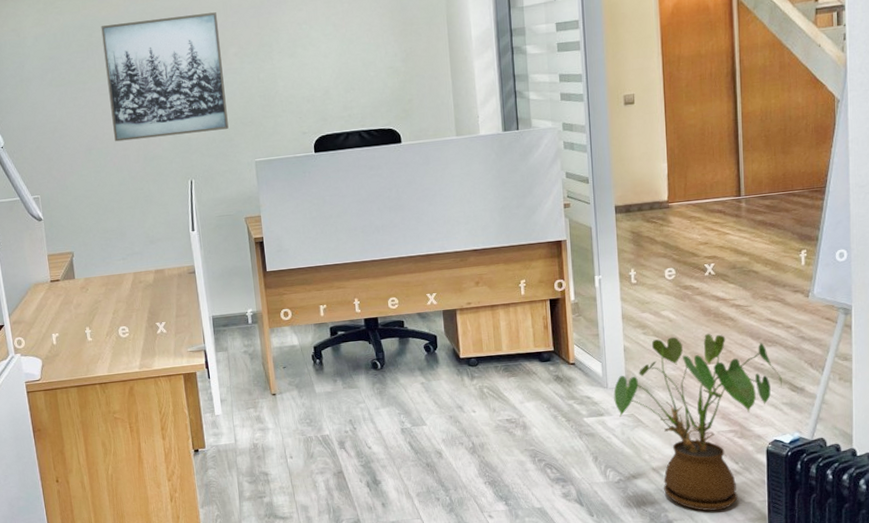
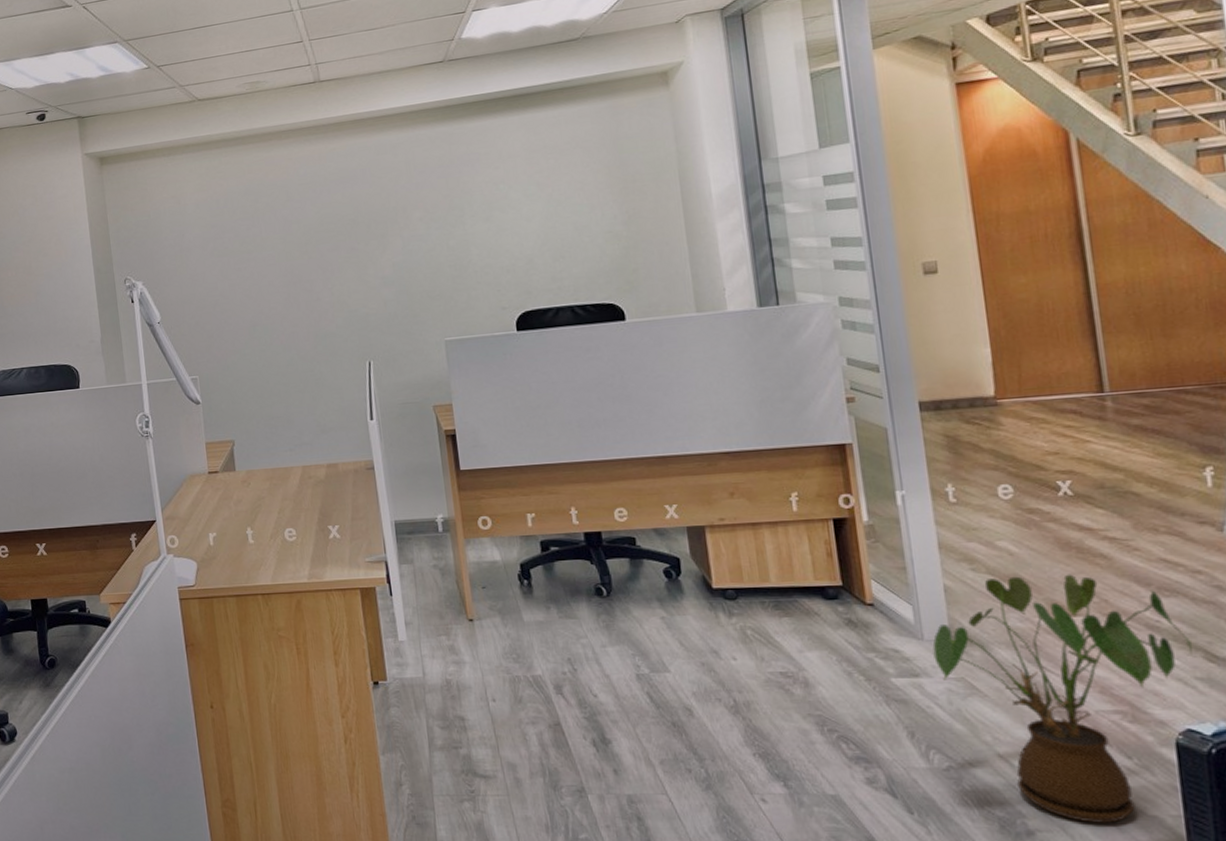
wall art: present [101,12,229,142] -> none [268,173,413,317]

